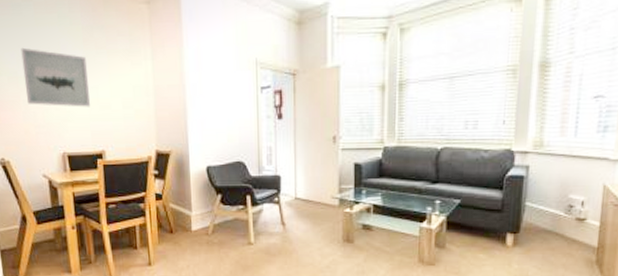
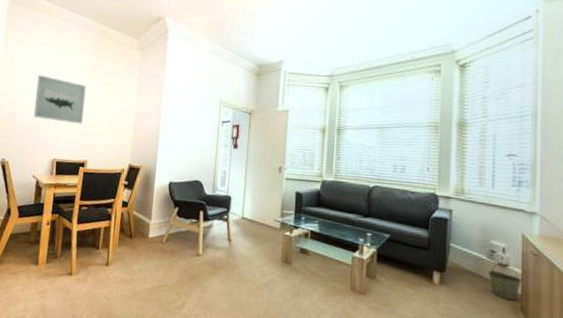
bucket: none [564,216,599,254] -> present [488,262,521,301]

